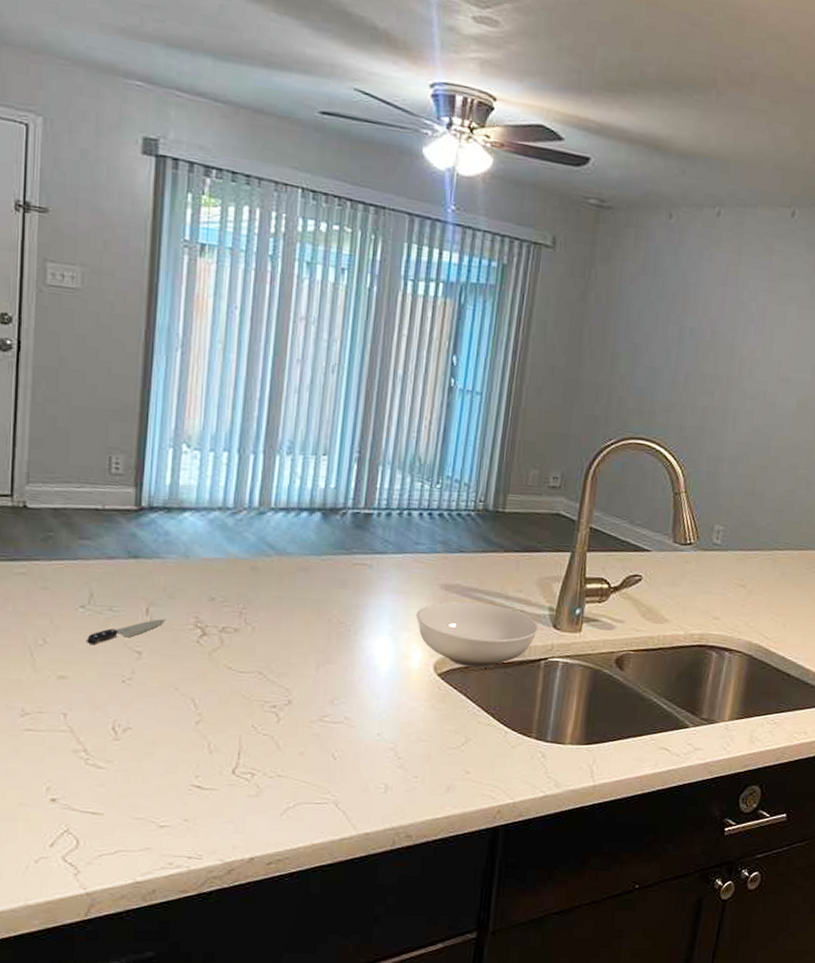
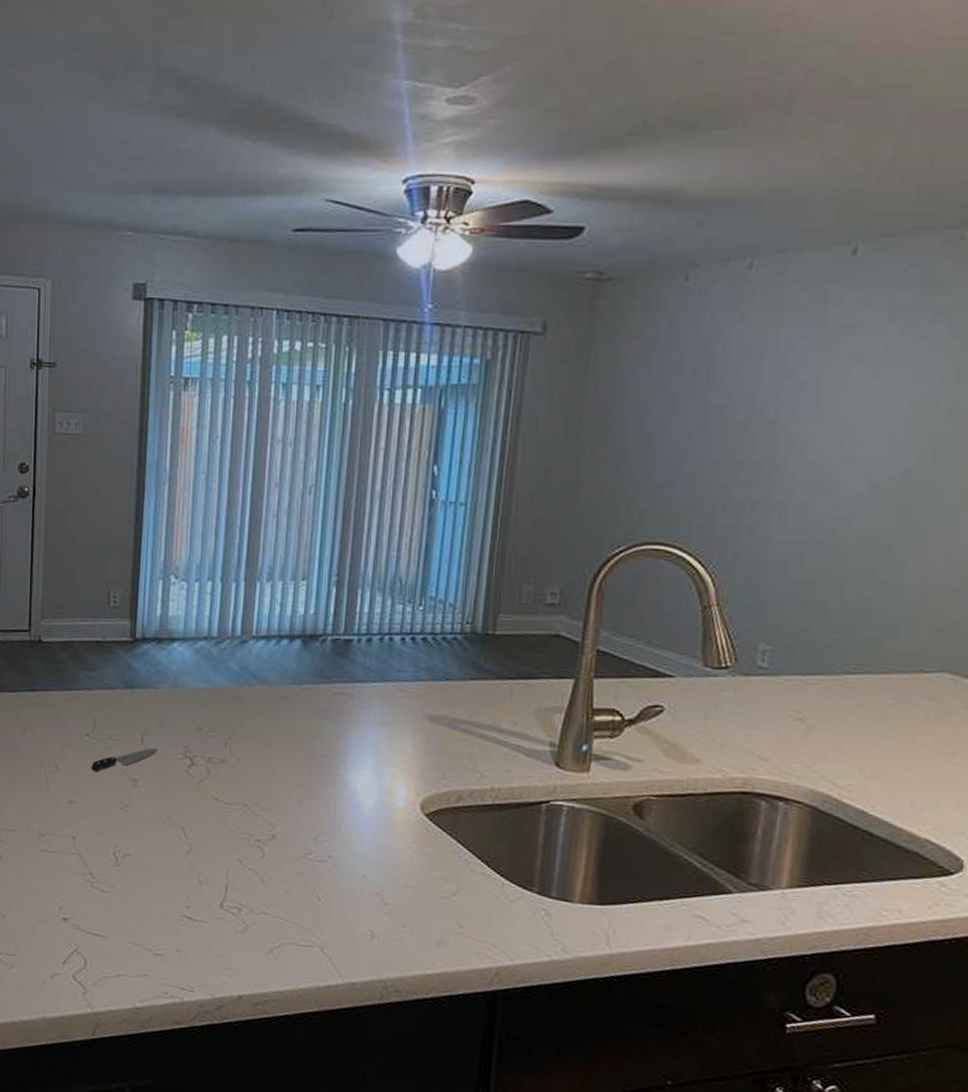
bowl: present [416,601,539,668] -> none [400,734,539,809]

